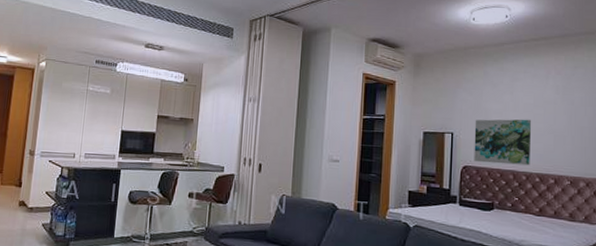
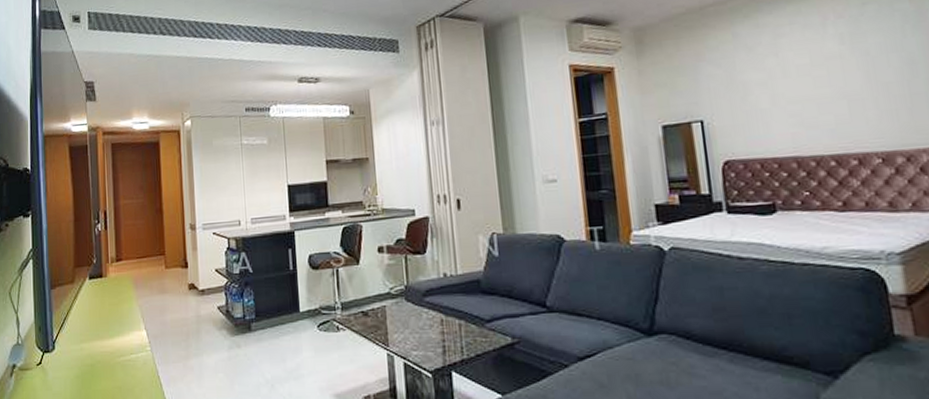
wall art: present [474,119,532,166] -> none [730,85,819,154]

